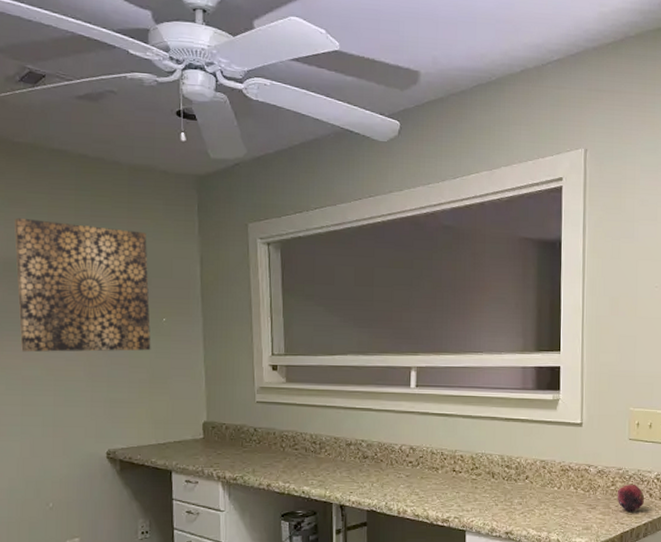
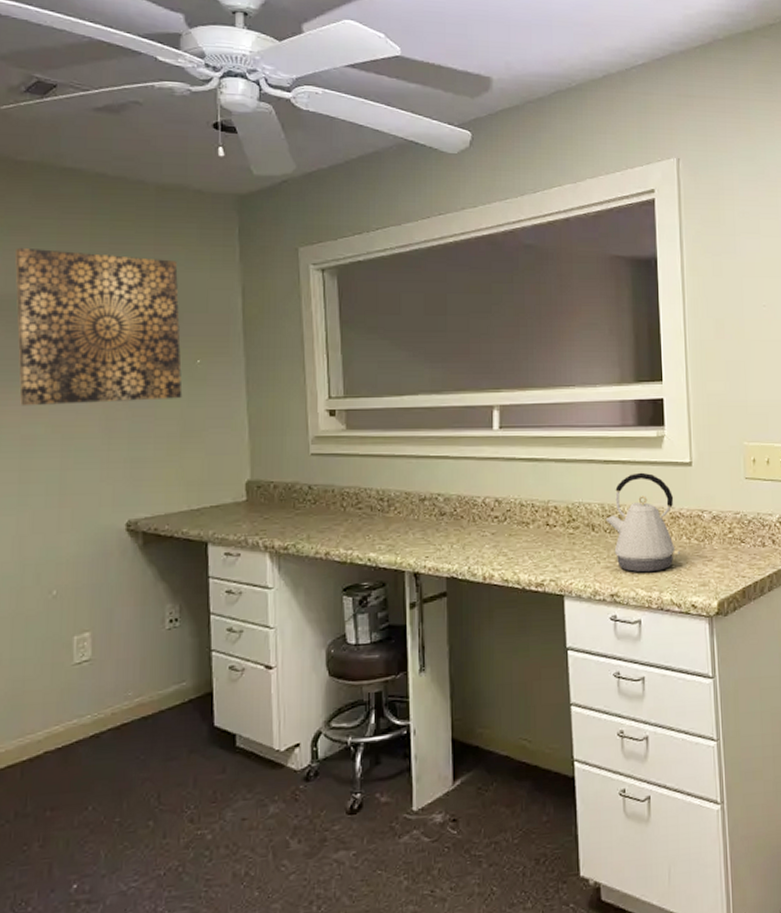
kettle: none [504,430,568,516] -> present [605,472,681,573]
fruit: present [617,485,645,512] -> none [735,530,768,562]

